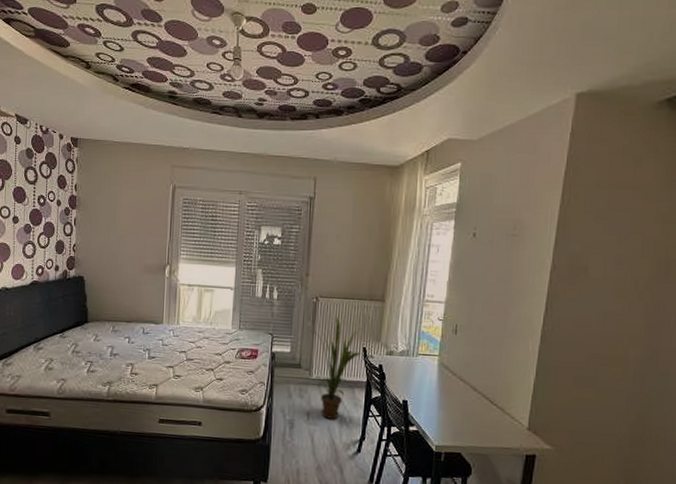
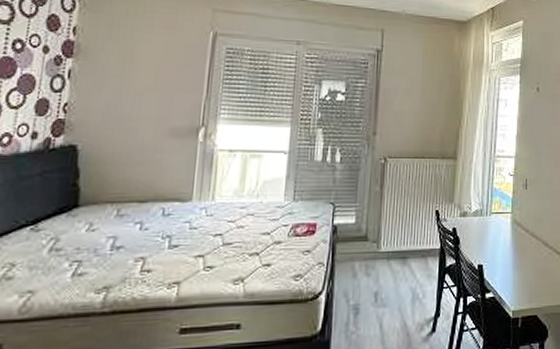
house plant: present [310,316,361,419] -> none [378,177,434,297]

